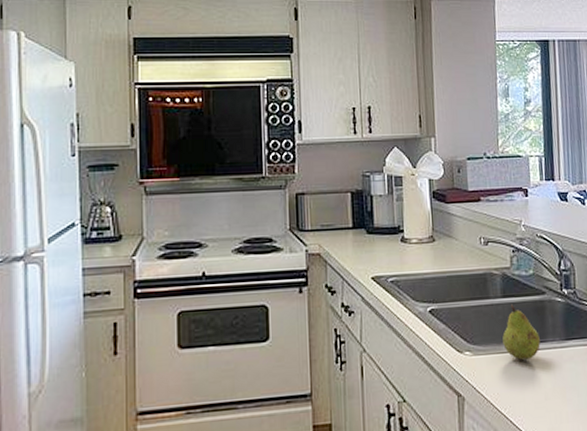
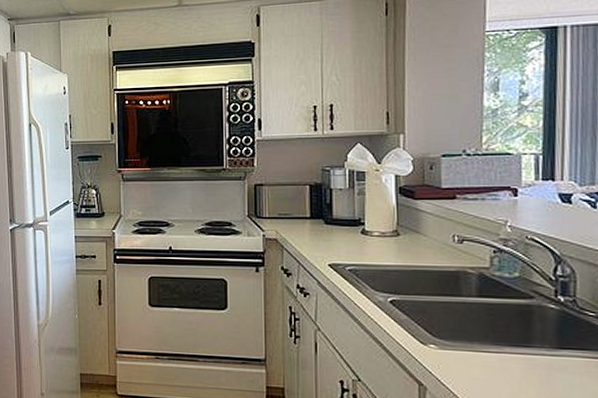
fruit: present [502,304,541,360] -> none [476,304,524,362]

